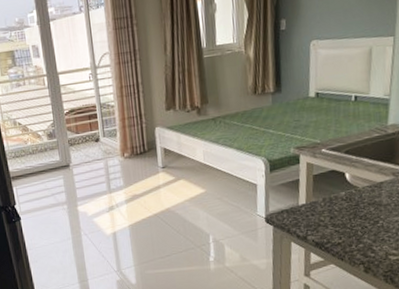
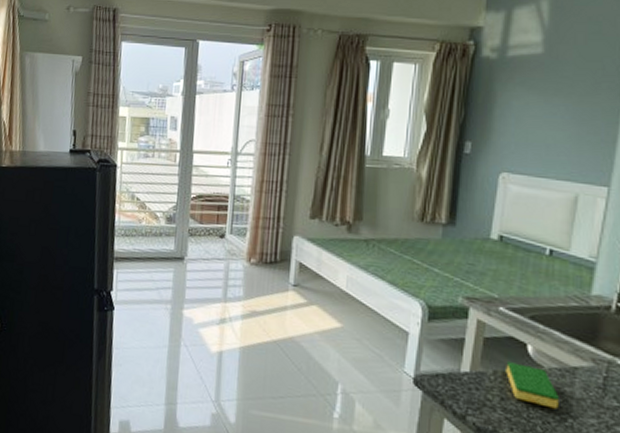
dish sponge: none [331,189,372,216] -> present [506,362,559,409]

